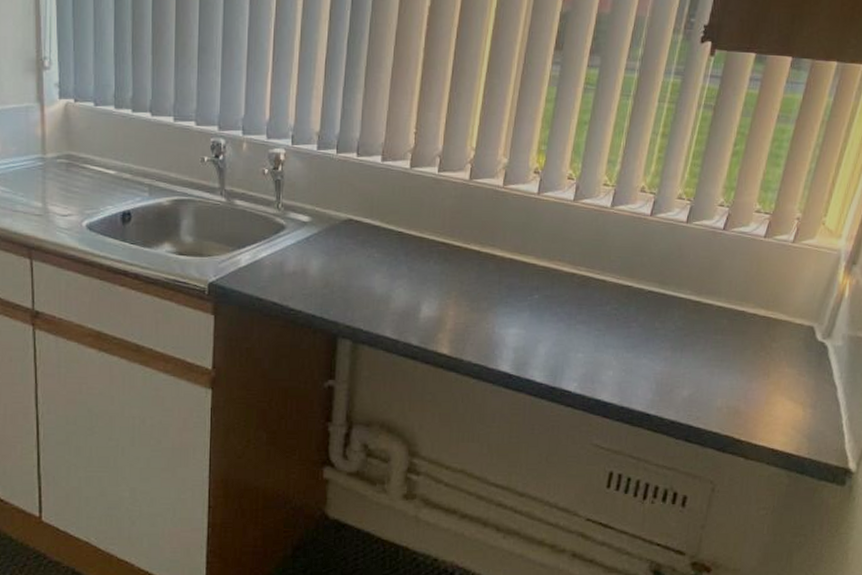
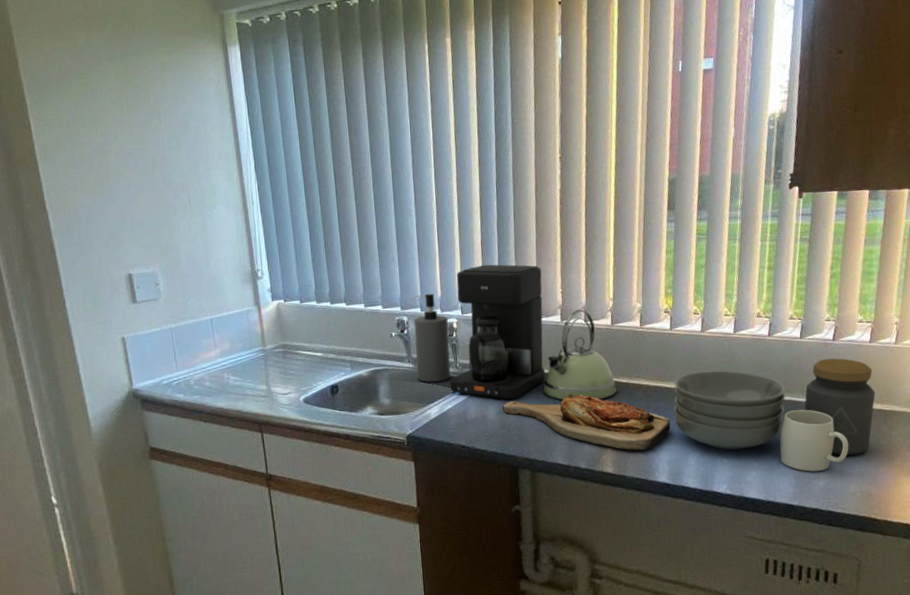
soap dispenser: none [229,114,274,224] -> present [411,293,451,383]
coffee maker: none [267,87,394,254] -> present [449,264,545,400]
cutting board: none [327,255,523,332] -> present [502,393,671,451]
kettle: none [378,156,466,267] -> present [543,309,617,401]
bowl: none [528,248,661,344] -> present [673,370,786,451]
mug: none [643,306,723,379] -> present [779,409,849,472]
jar: none [679,250,763,365] -> present [804,358,875,456]

